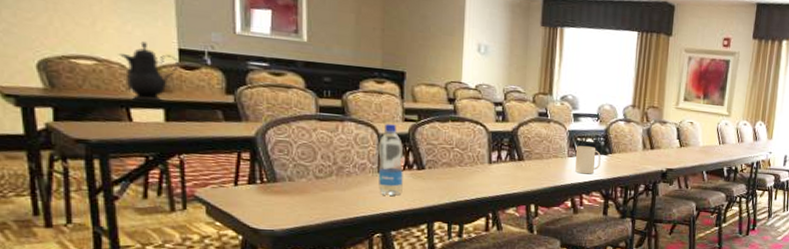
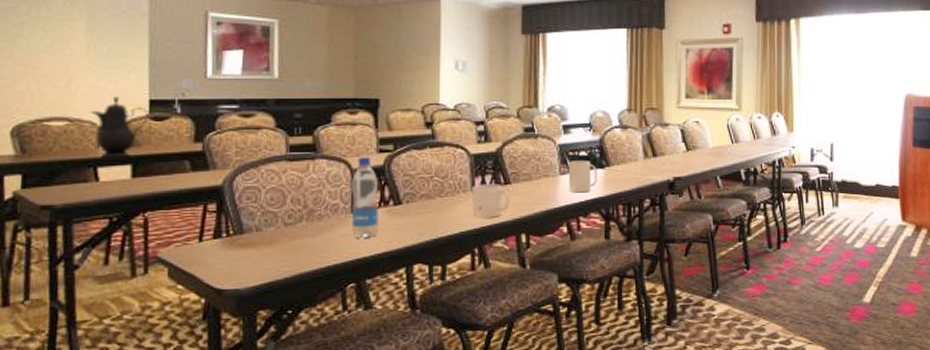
mug: none [488,158,522,189] -> present [471,183,510,218]

